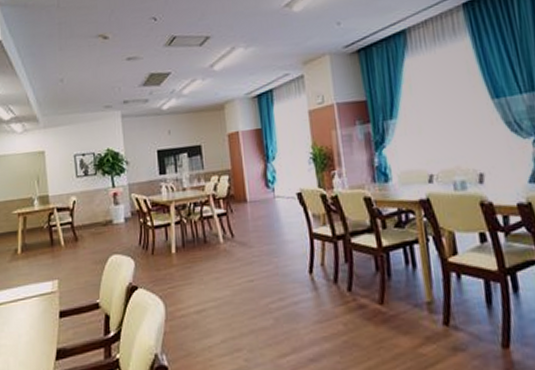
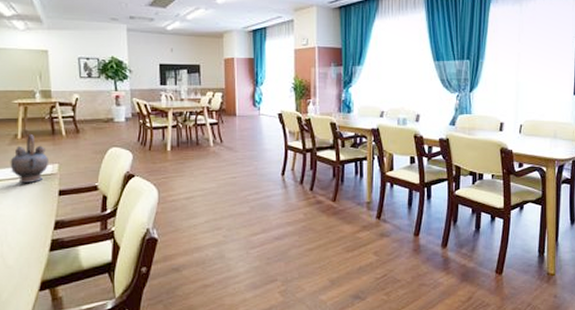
teapot: none [11,248,49,305] -> present [10,135,50,183]

